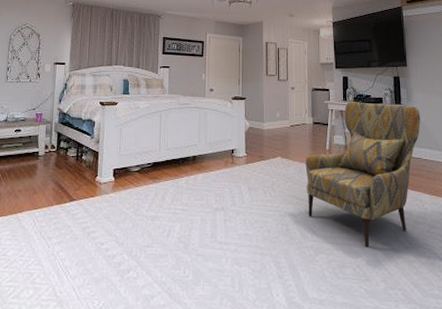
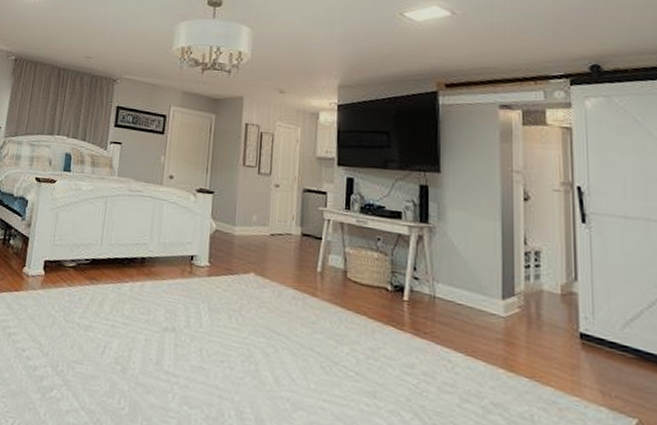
armchair: present [305,102,421,248] -> none [286,212,456,414]

